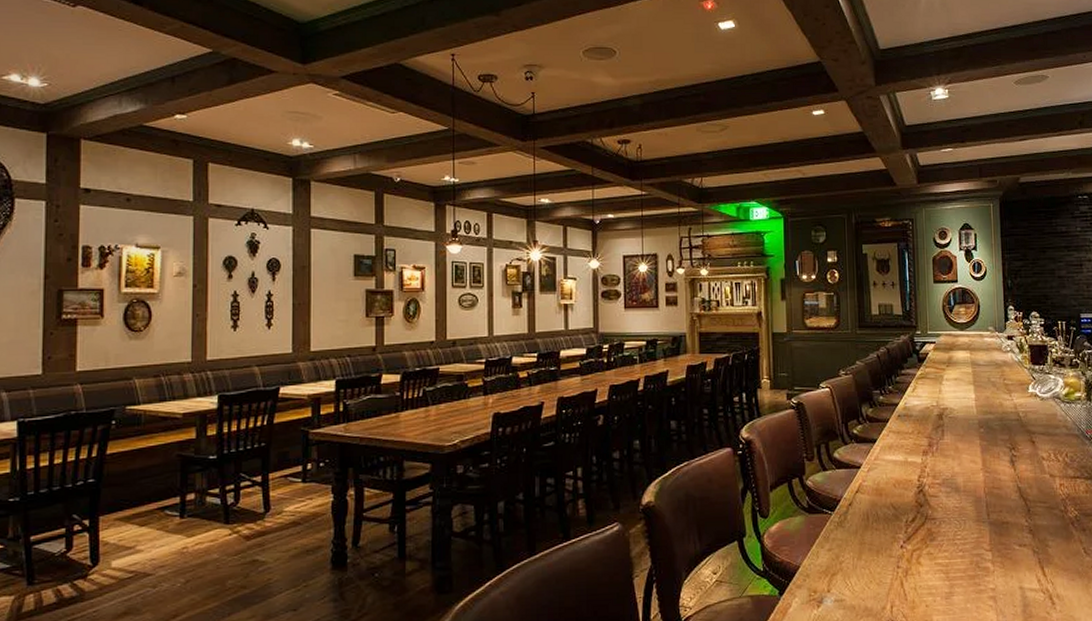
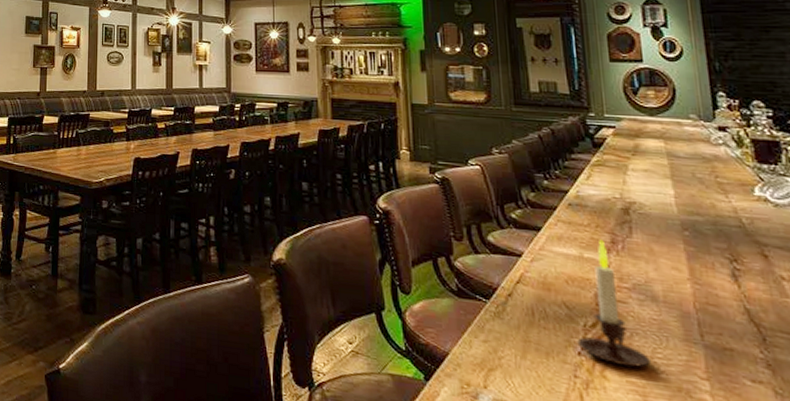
candle: none [900,444,952,552] -> present [577,239,651,368]

